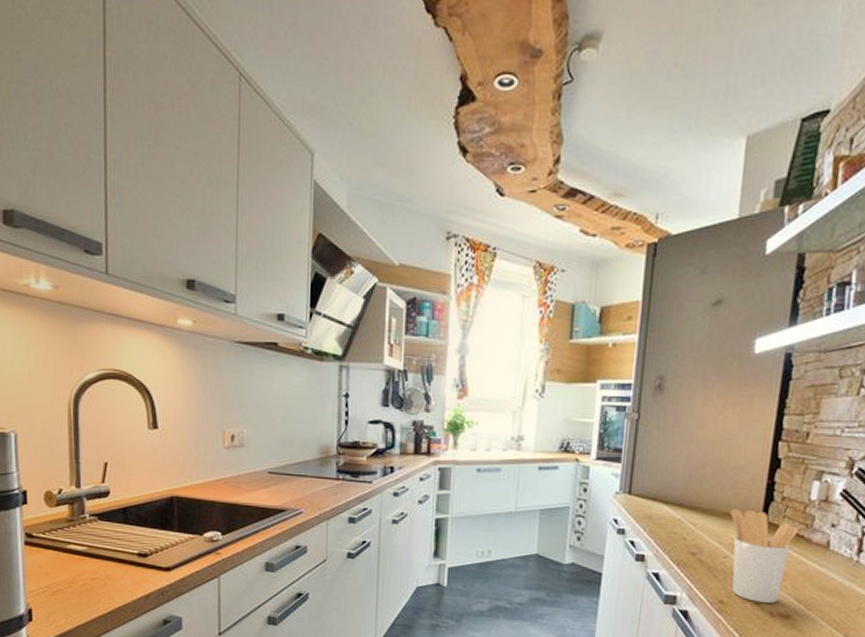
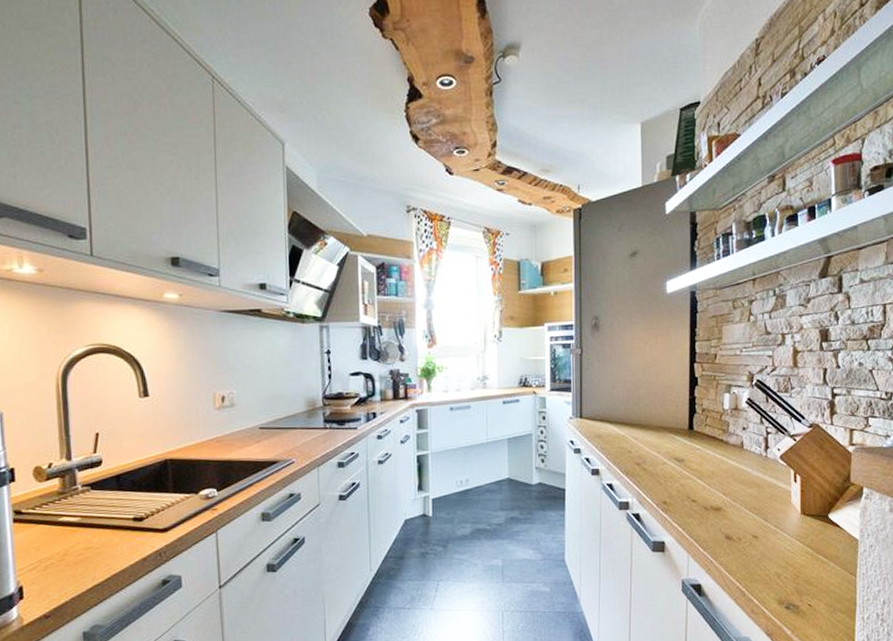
utensil holder: present [730,508,798,603] -> none [663,421,718,499]

